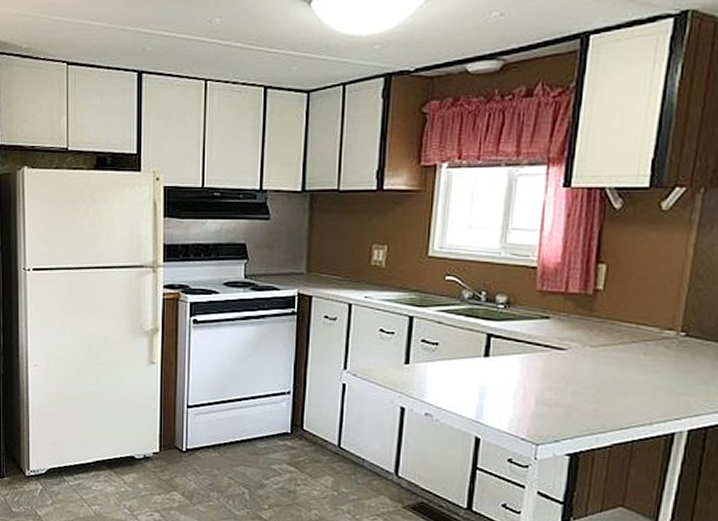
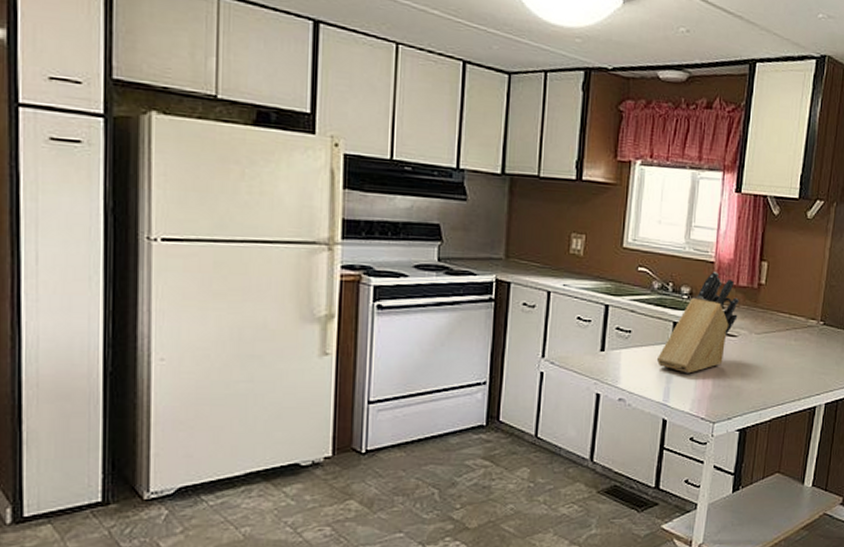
knife block: none [467,278,570,390] -> present [656,272,740,374]

